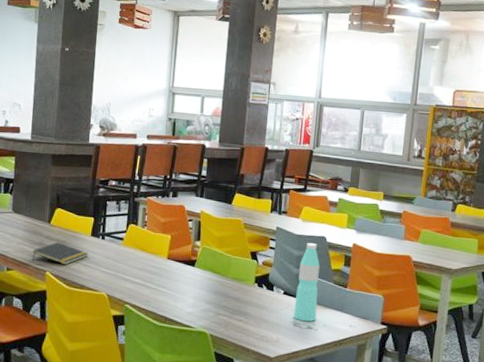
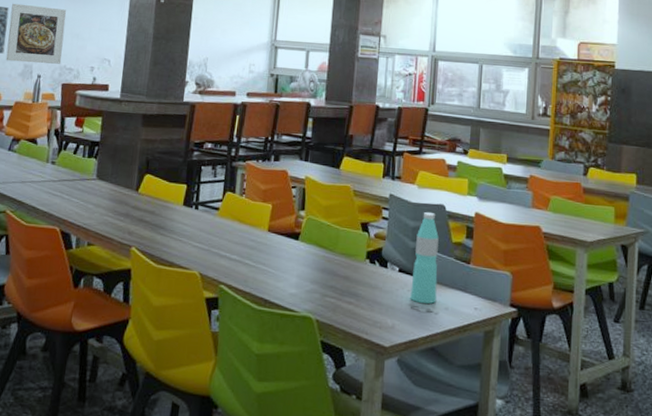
notepad: present [32,242,88,266] -> none [117,212,180,240]

